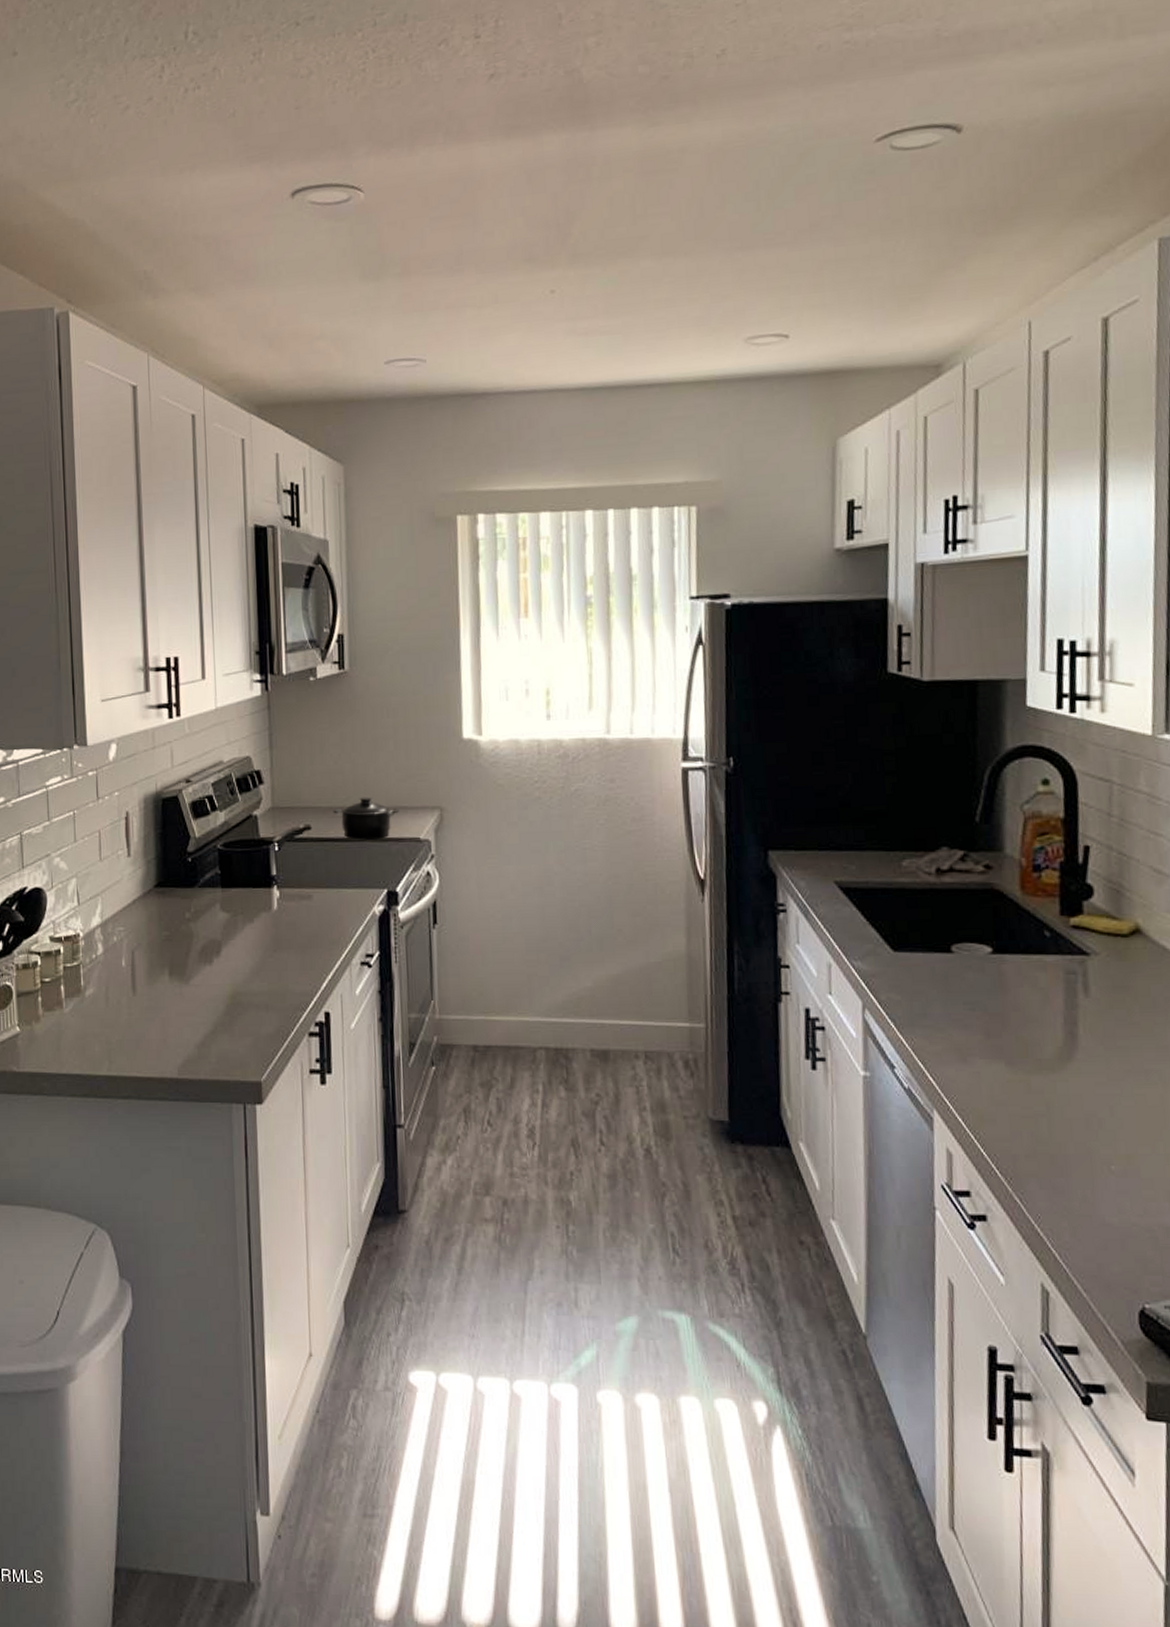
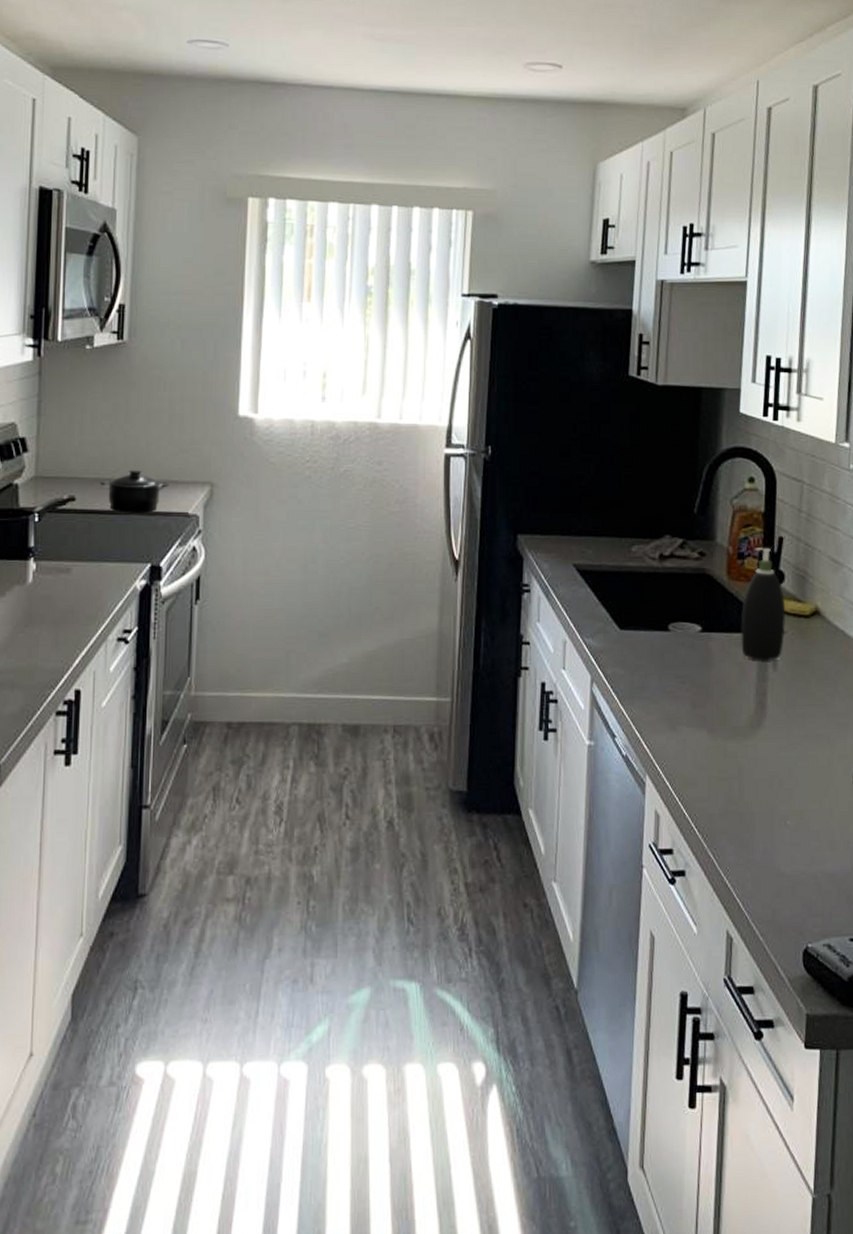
soap dispenser: none [1040,858,1098,987] -> present [740,547,785,661]

